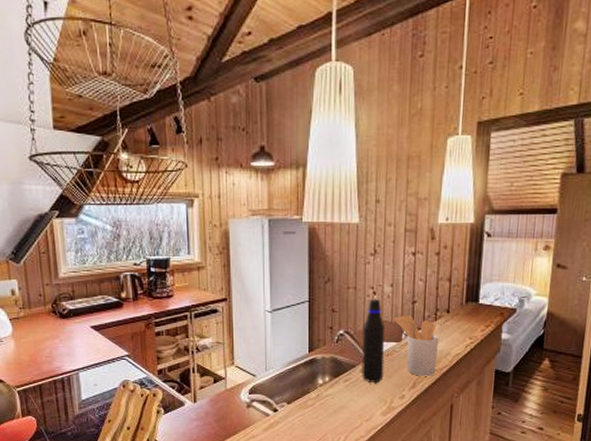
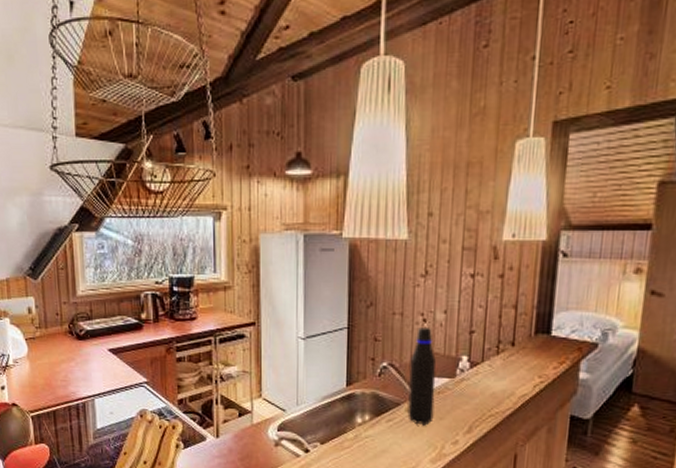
utensil holder: present [394,315,440,376] -> none [447,347,502,420]

